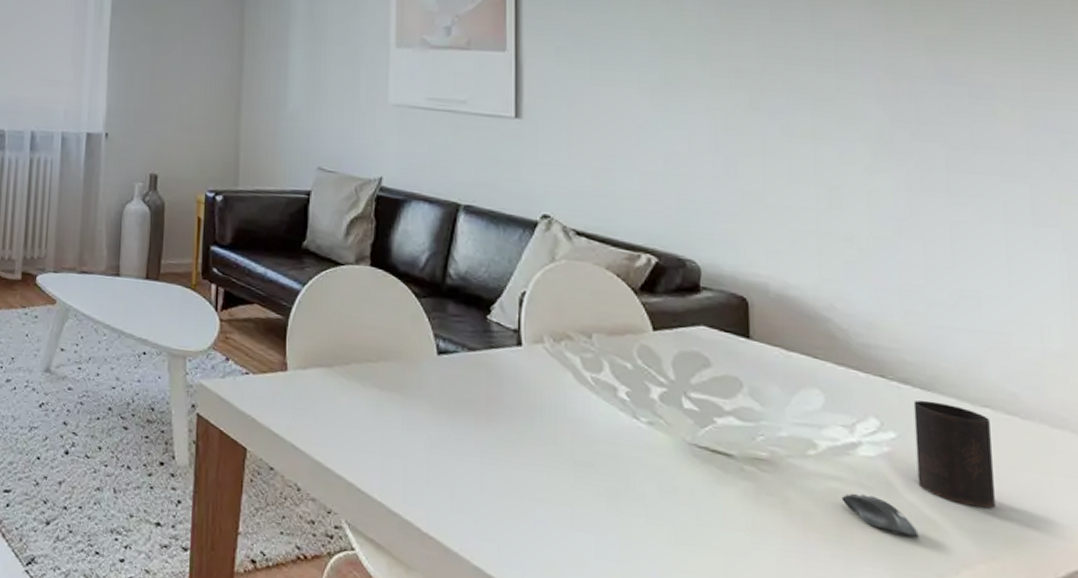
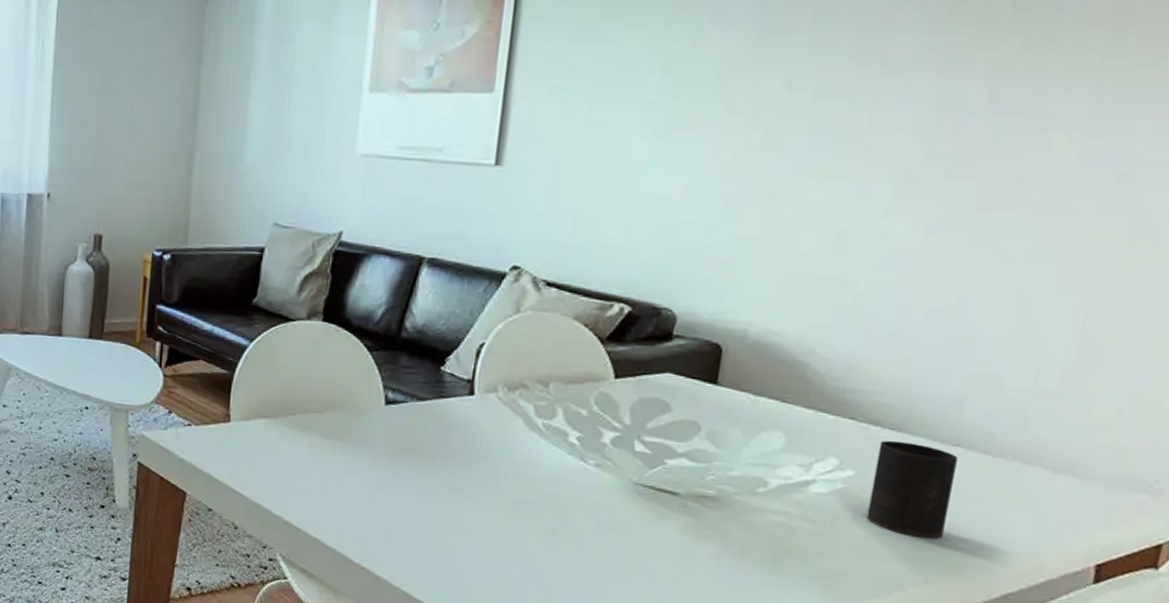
computer mouse: present [841,493,919,538] -> none [783,526,857,565]

